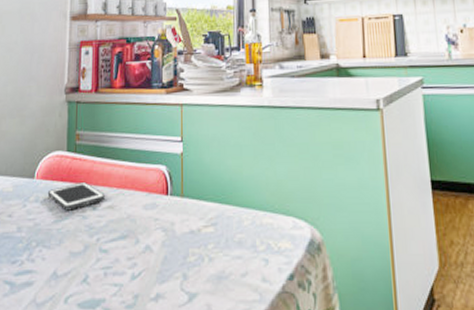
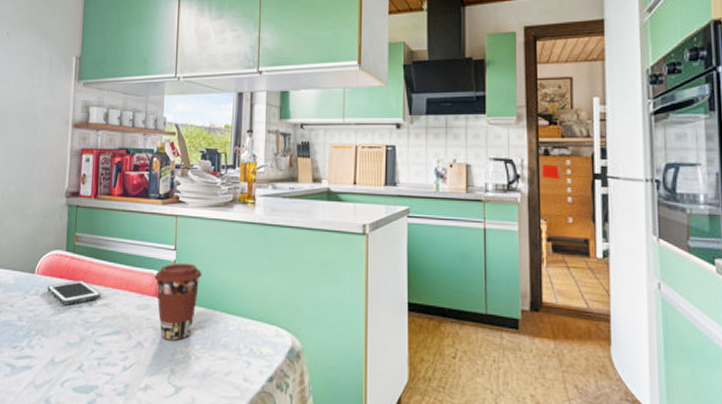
coffee cup: none [162,155,211,241] -> present [155,263,202,340]

